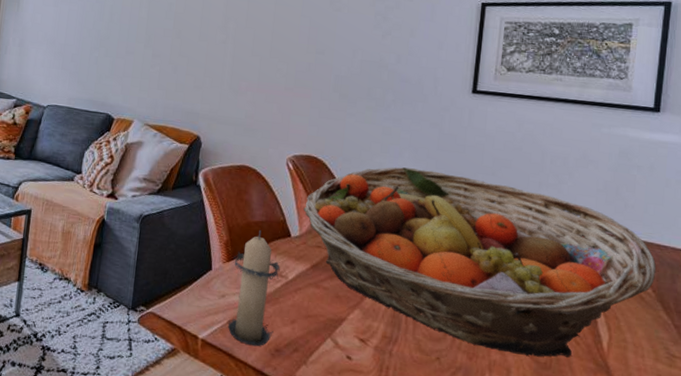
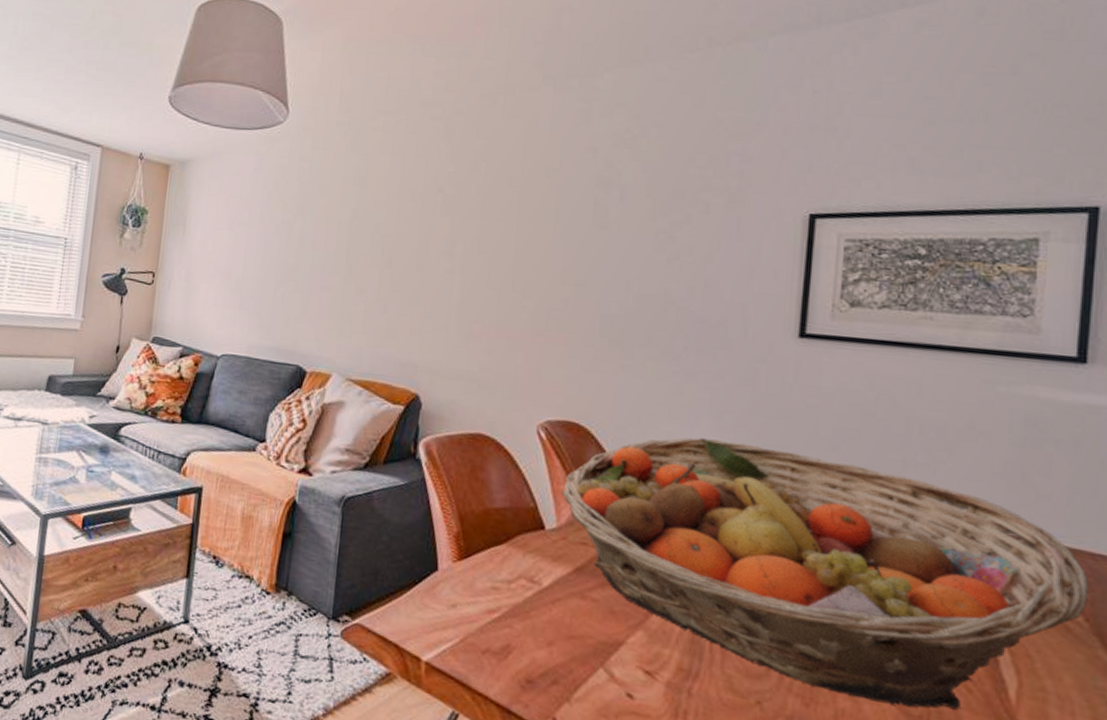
candle: present [226,229,280,347] -> none [459,518,531,675]

